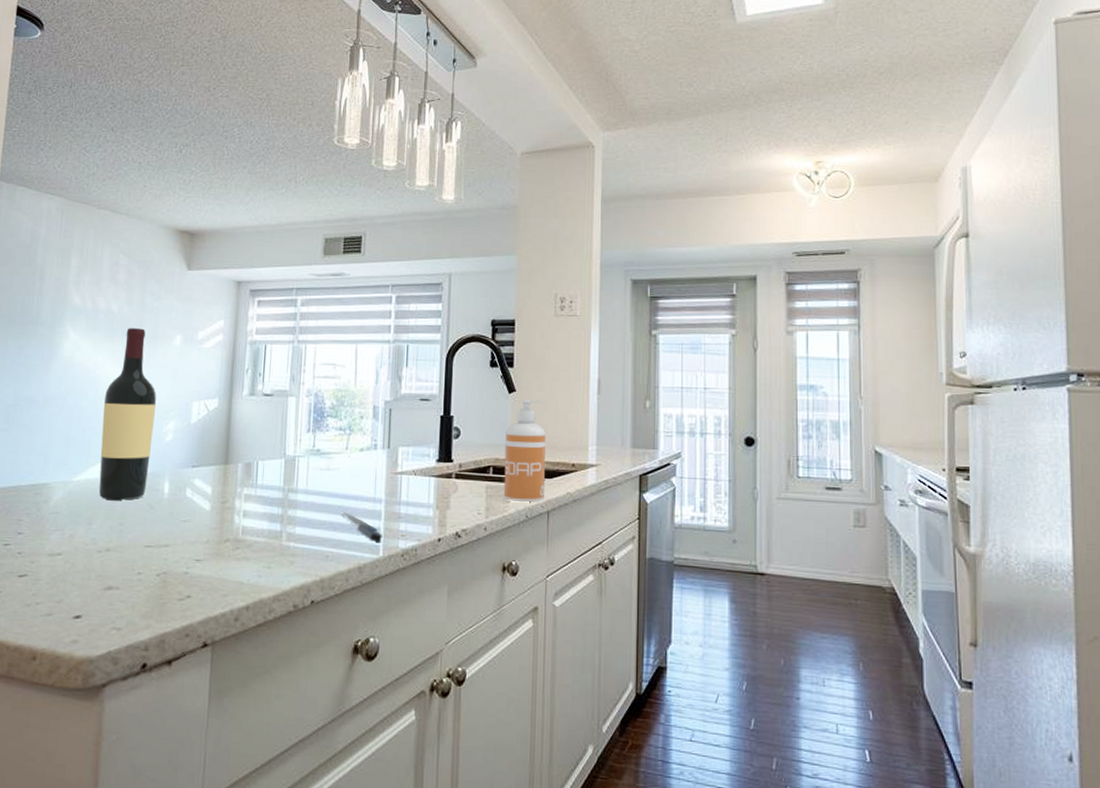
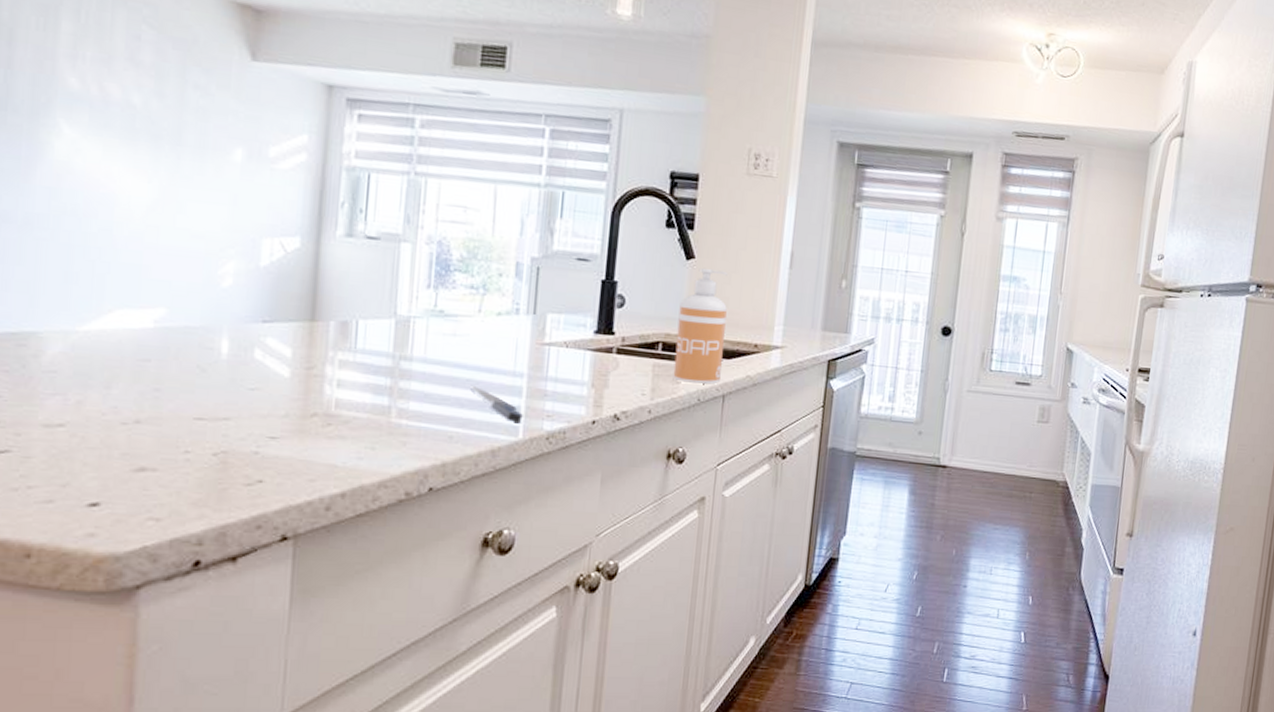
wine bottle: present [98,328,157,500] -> none [120,130,208,360]

